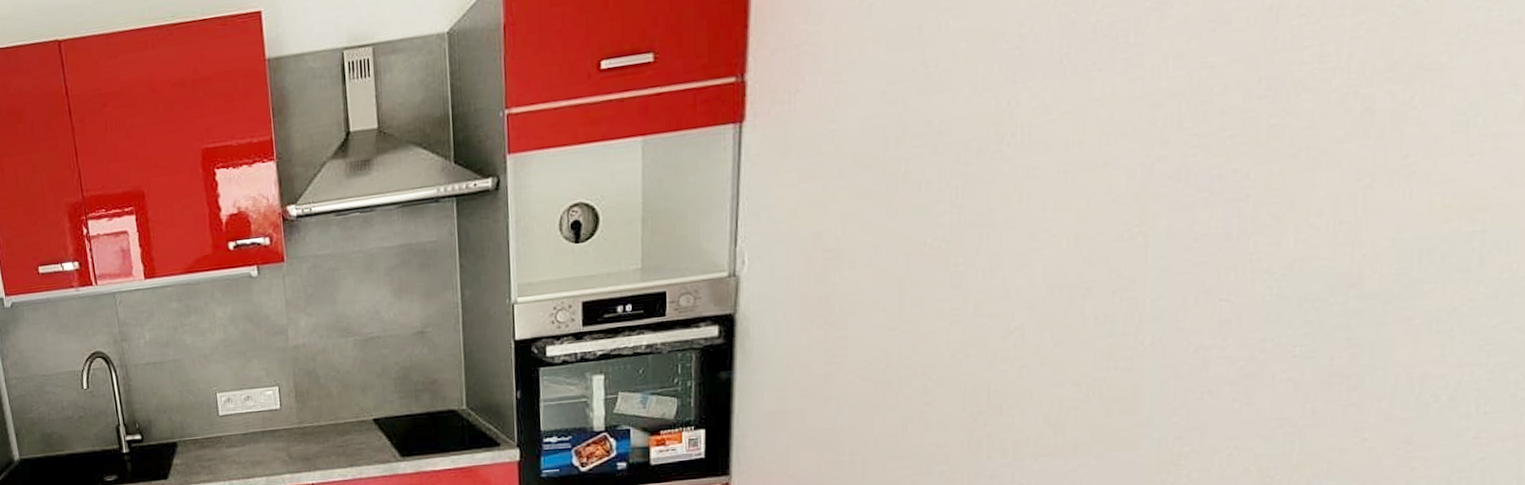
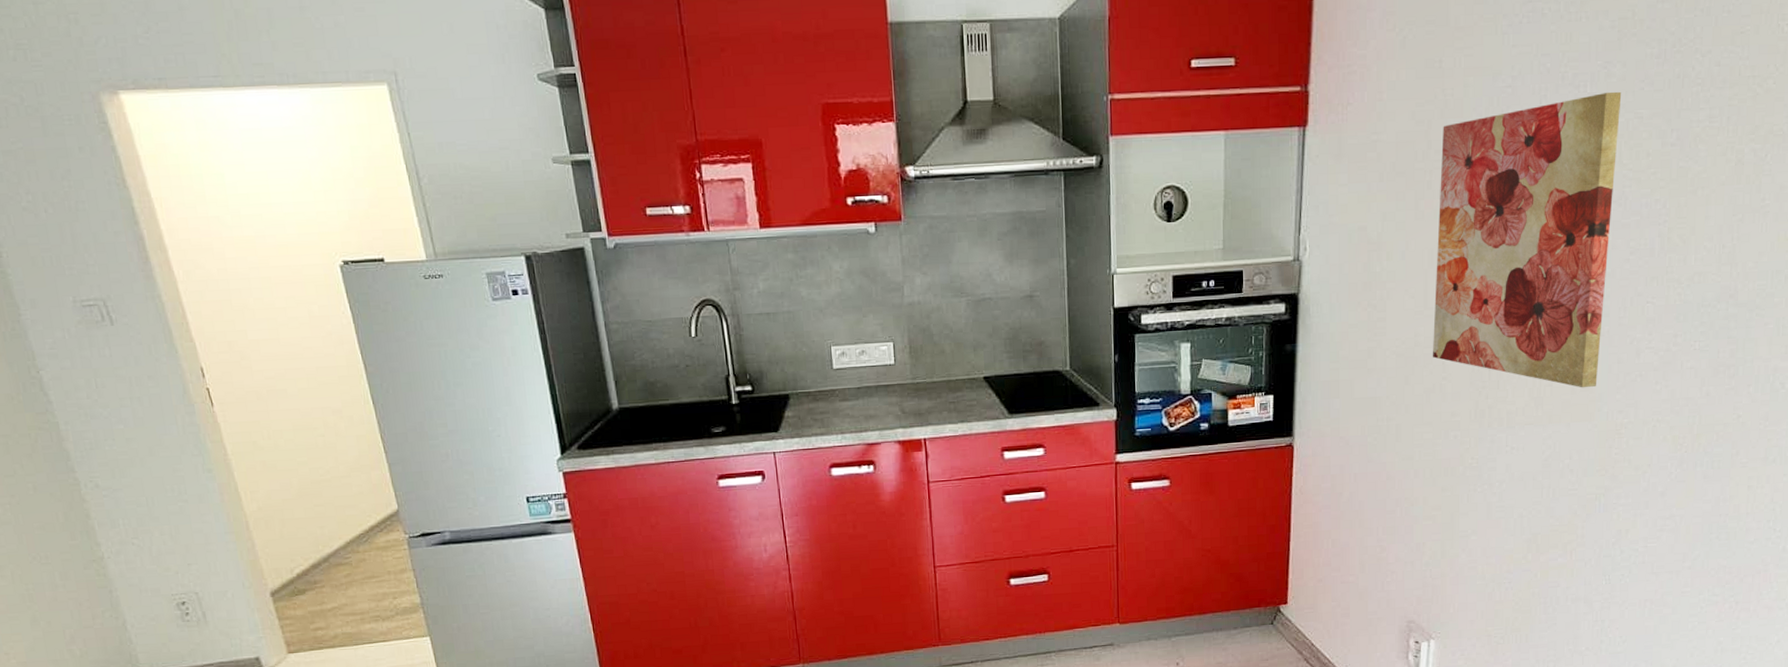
wall art: none [909,37,1182,410] -> present [1432,91,1622,388]

